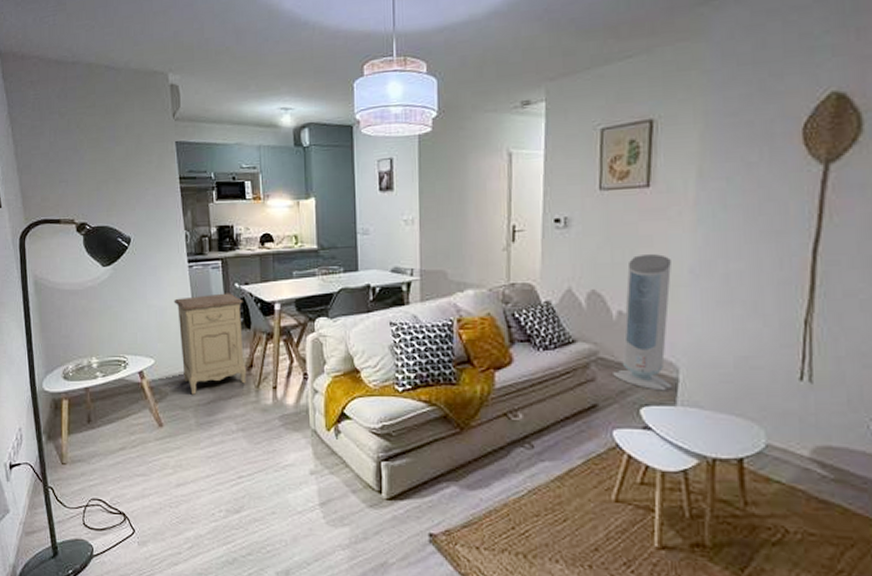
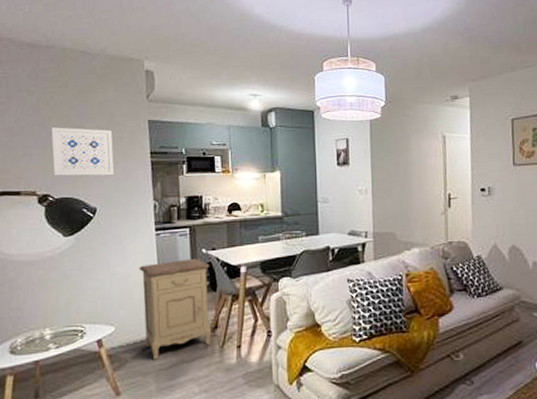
wall art: none [83,151,146,204] -> present [51,127,115,176]

